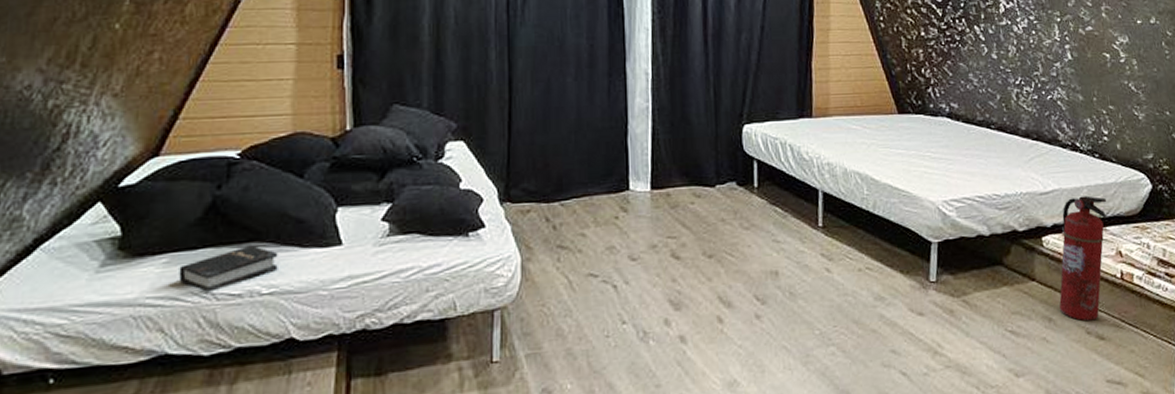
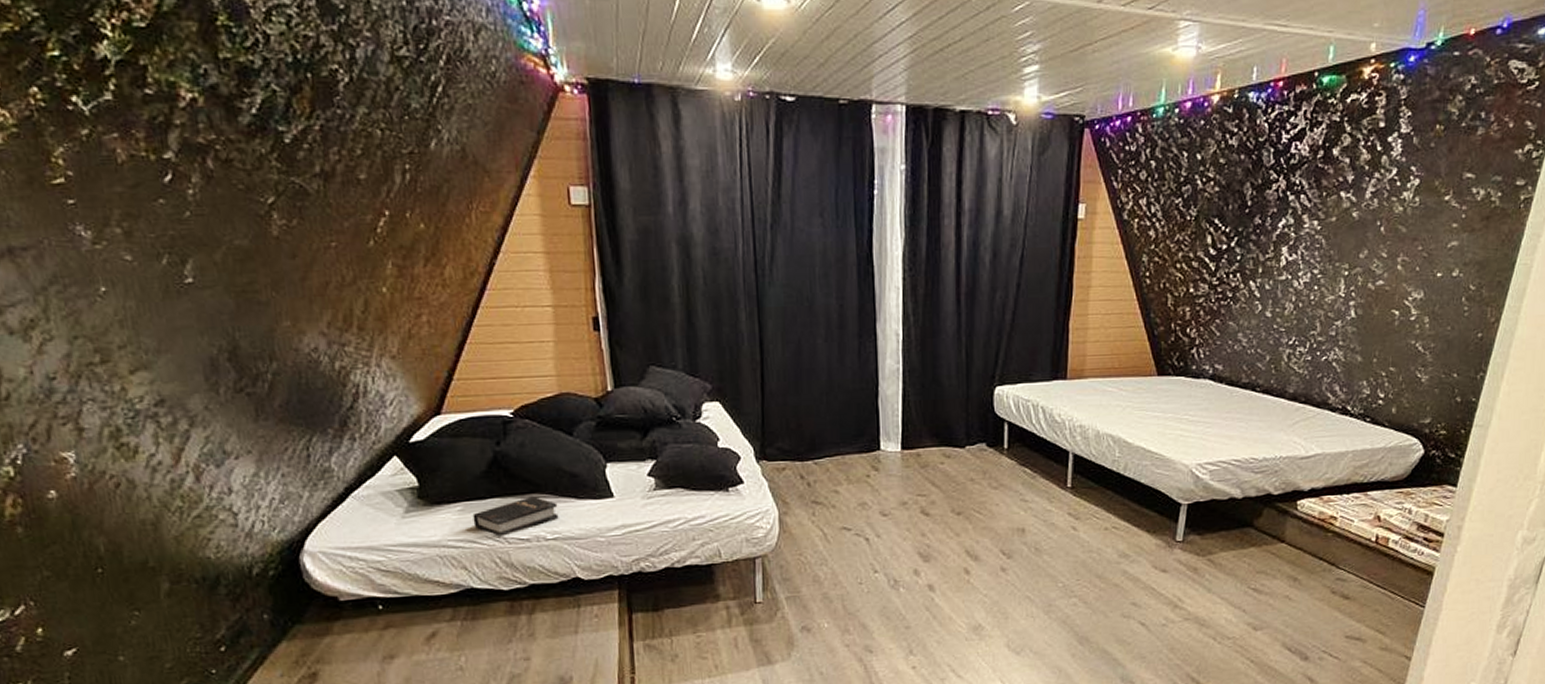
fire extinguisher: present [1059,195,1107,321] -> none [1307,460,1373,582]

